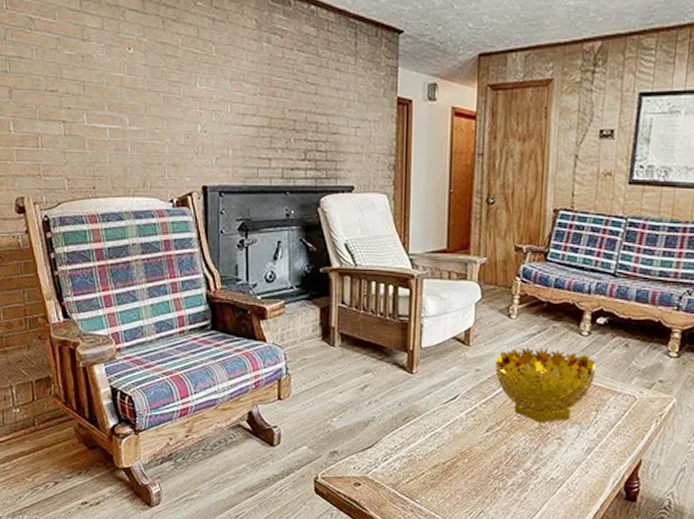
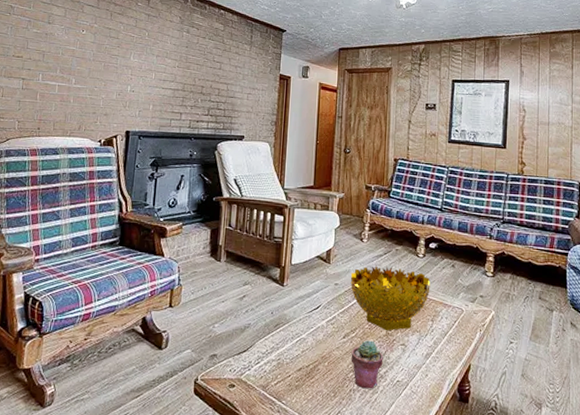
potted succulent: none [495,434,535,487] -> present [351,340,384,389]

